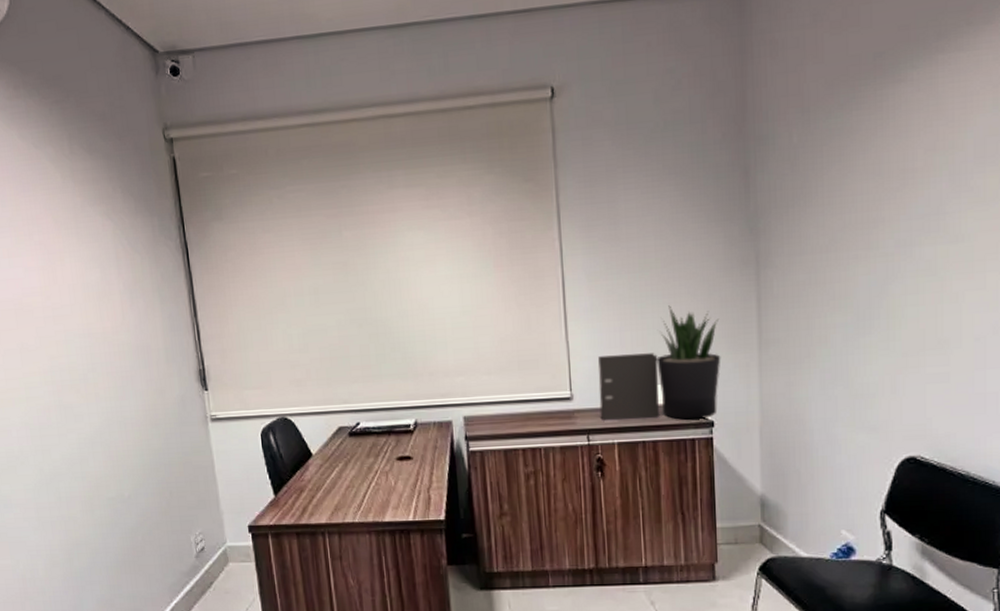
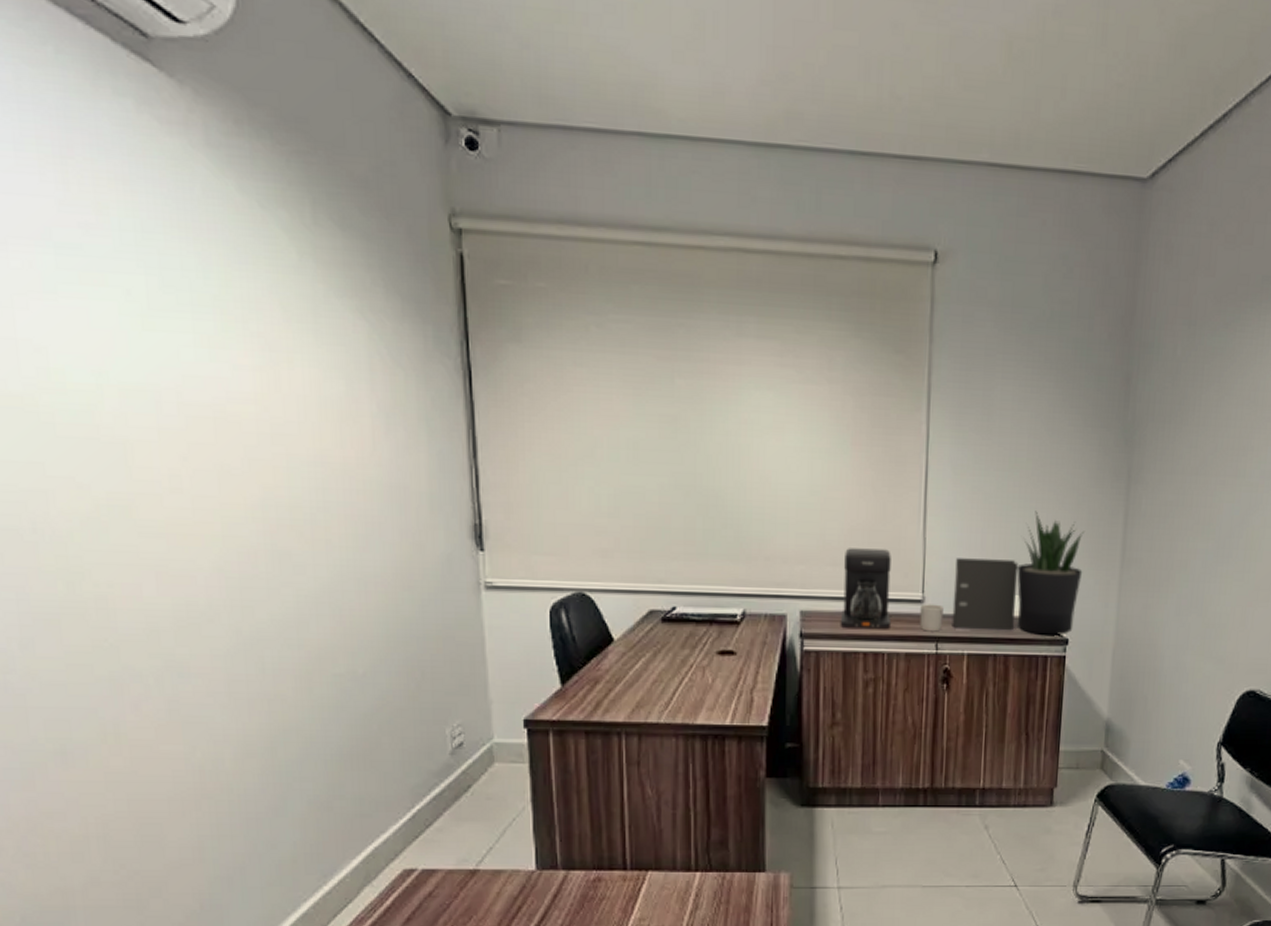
coffee maker: none [497,355,545,428] -> present [840,548,892,629]
mug: none [570,400,592,425] -> present [919,604,944,632]

